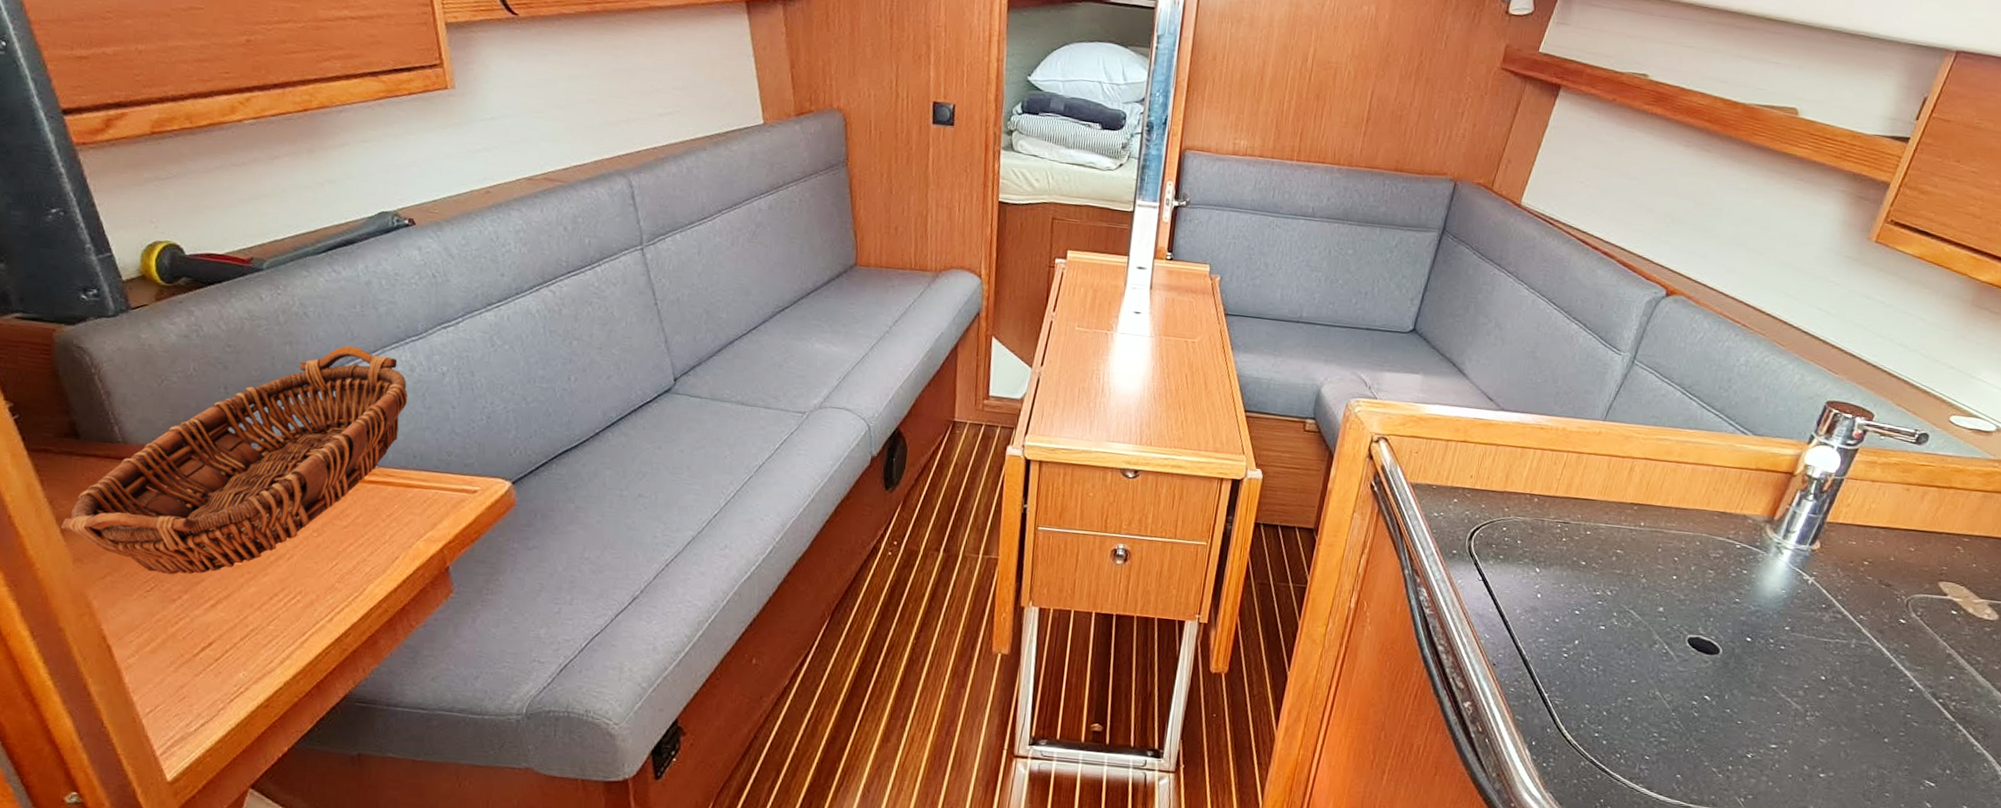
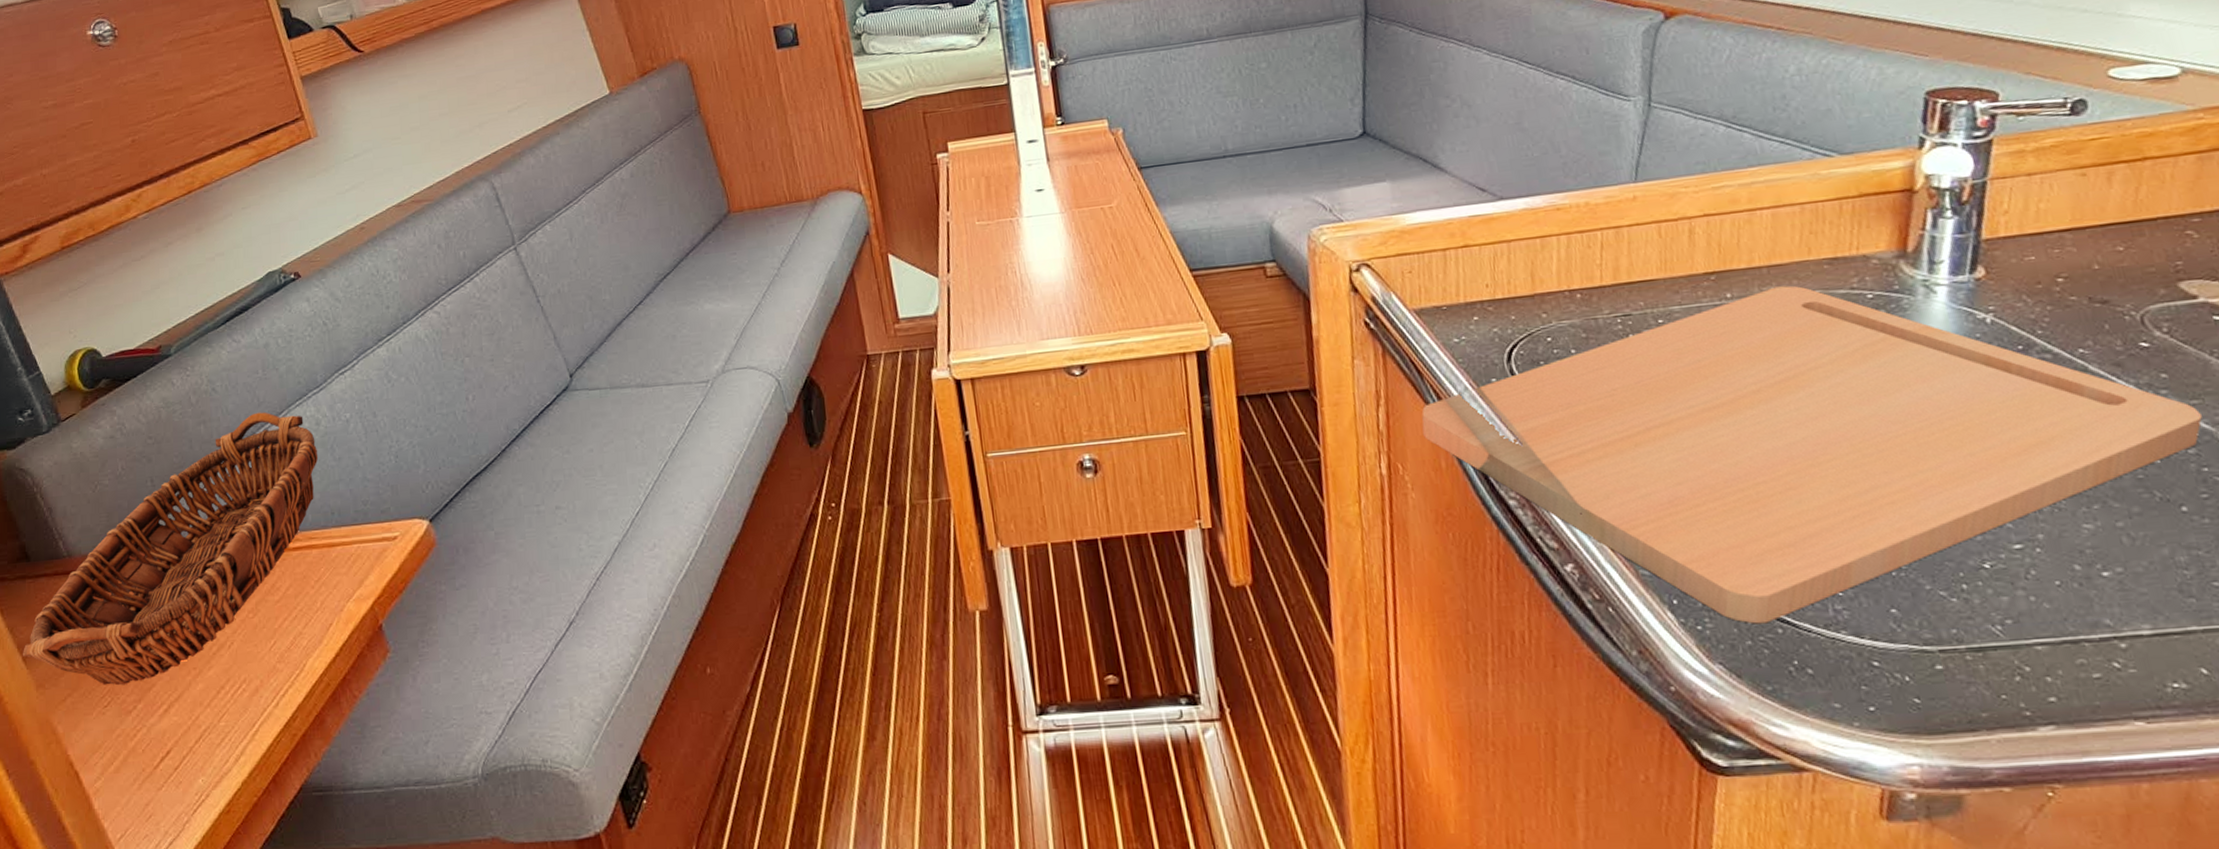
cutting board: none [1389,525,1921,770] -> present [1421,285,2203,624]

